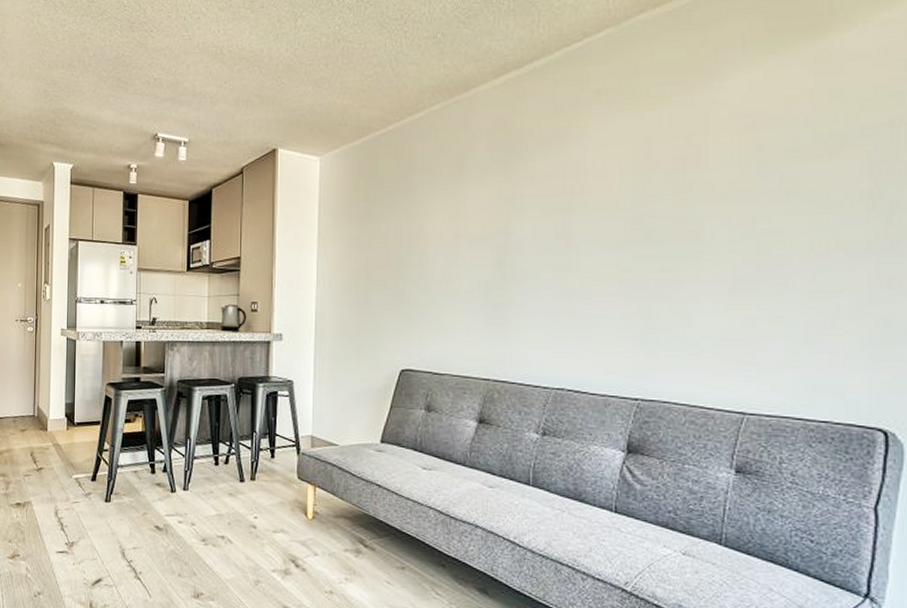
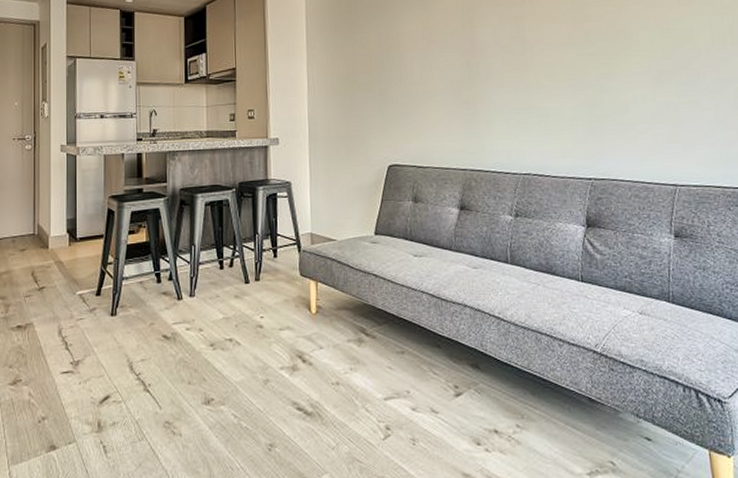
kettle: present [221,304,247,332] -> none [219,113,245,140]

